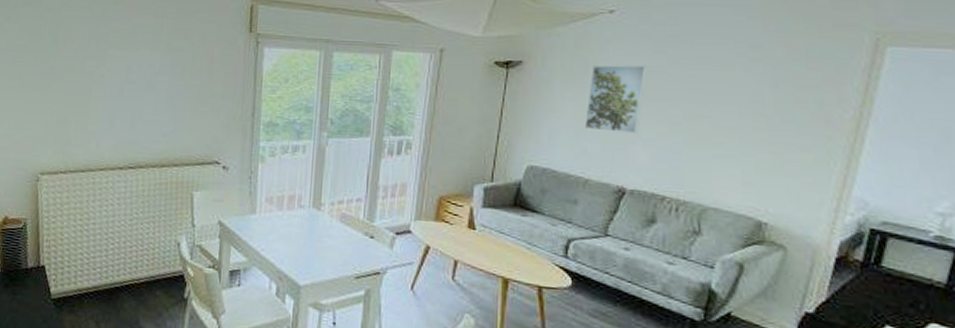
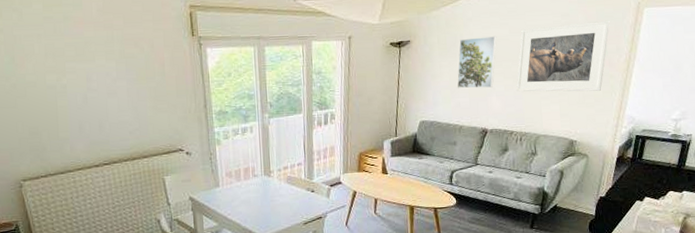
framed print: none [674,58,828,156] -> present [516,20,610,92]

